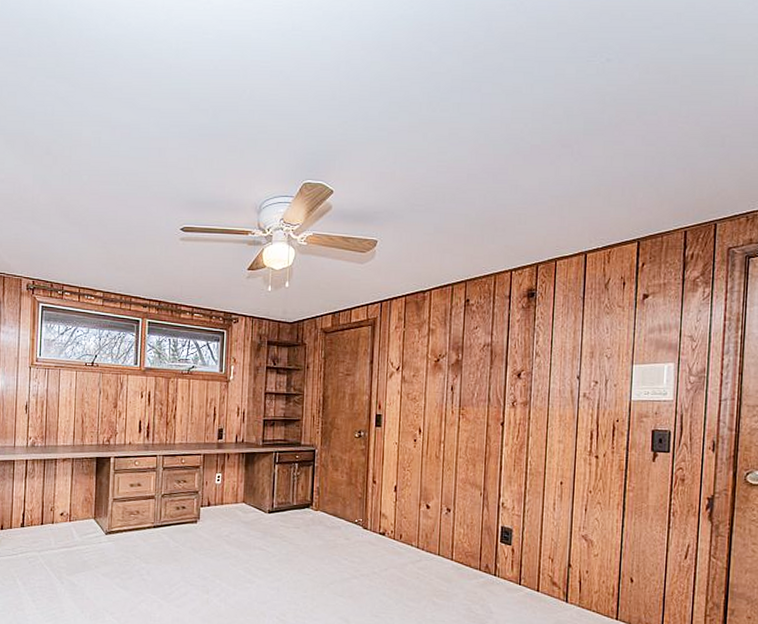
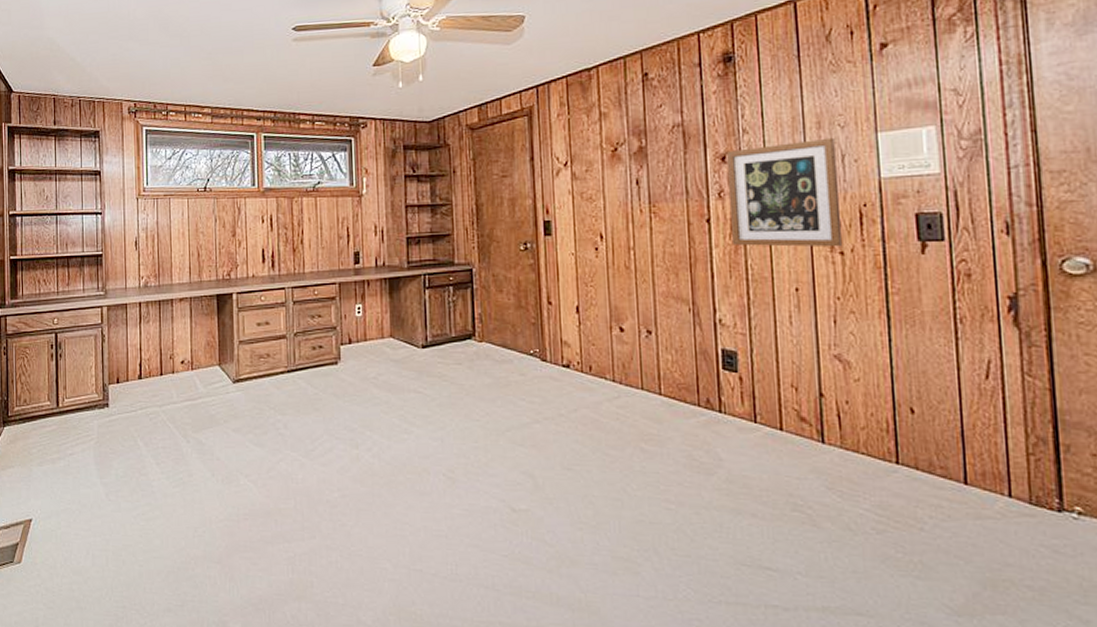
wall art: none [518,365,602,452] -> present [726,137,843,248]

